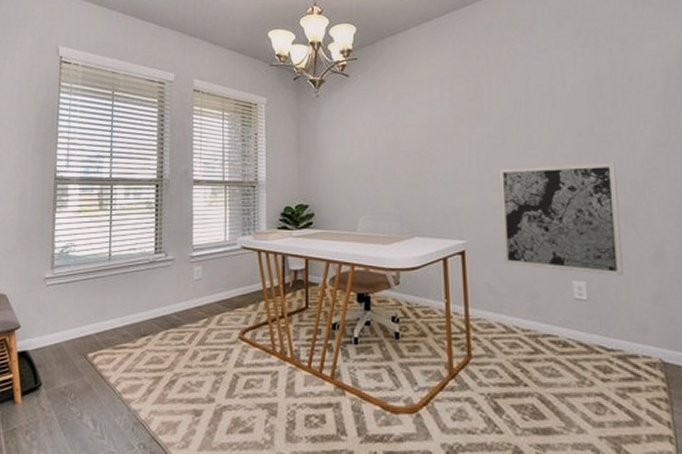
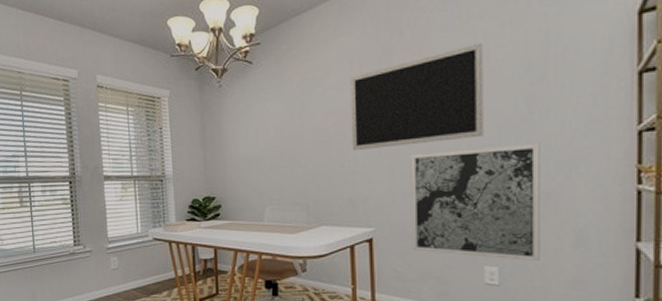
chalkboard: none [441,69,565,163] -> present [350,42,484,150]

